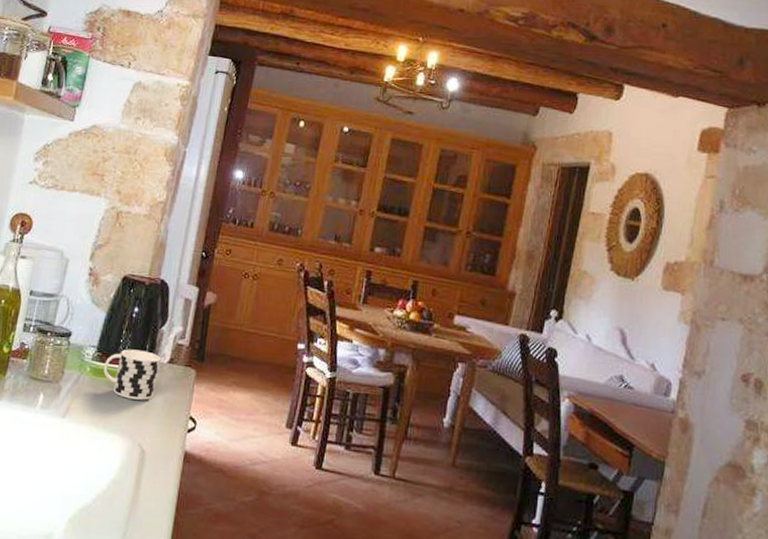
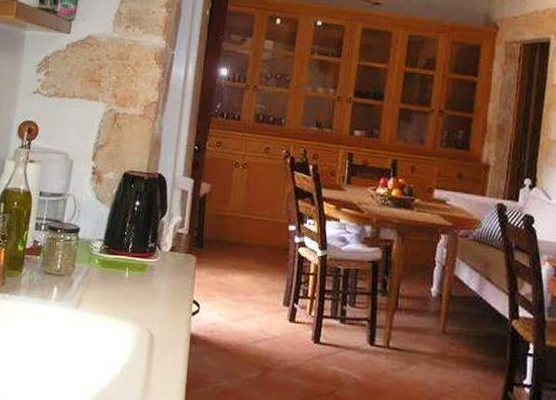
cup: present [103,349,161,401] -> none [111,240,163,288]

